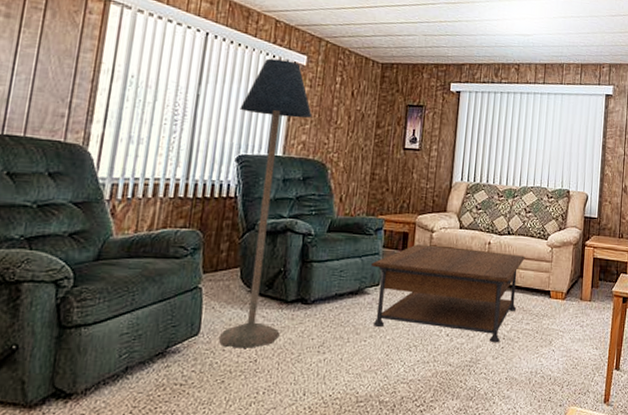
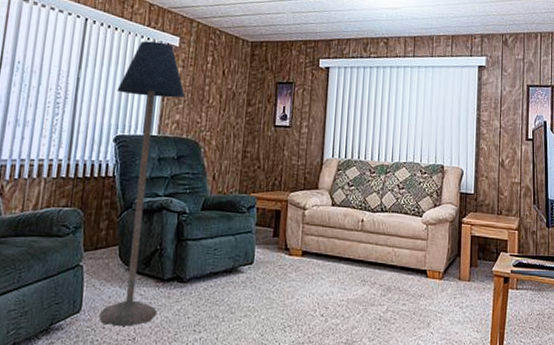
coffee table: present [370,244,526,343] -> none [244,222,400,324]

